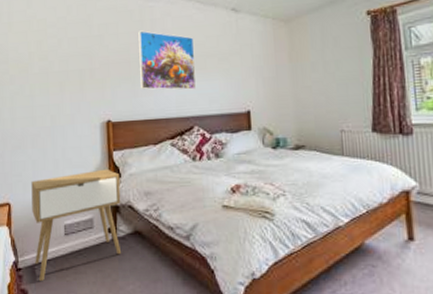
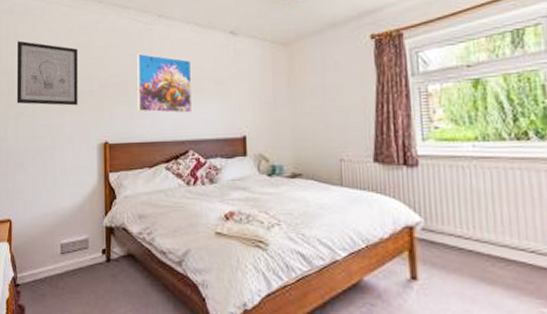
wall art: none [10,19,78,85] -> present [16,40,78,106]
nightstand: present [31,169,122,281] -> none [31,190,115,298]

